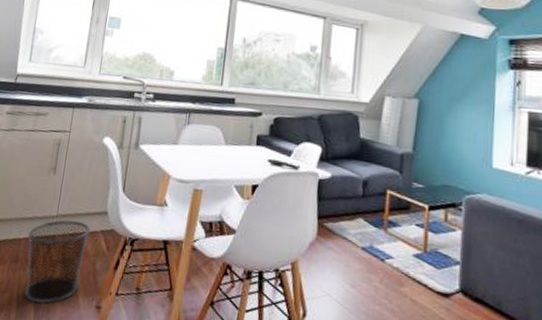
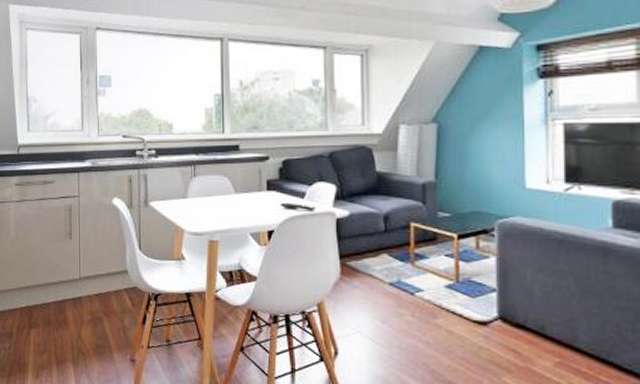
waste bin: present [24,220,91,304] -> none [56,281,114,361]

